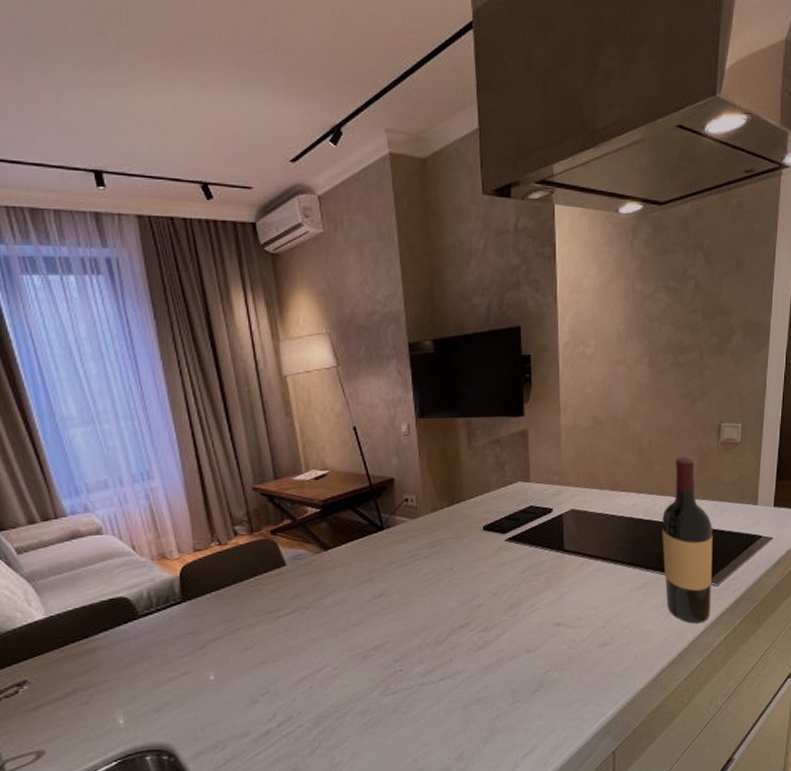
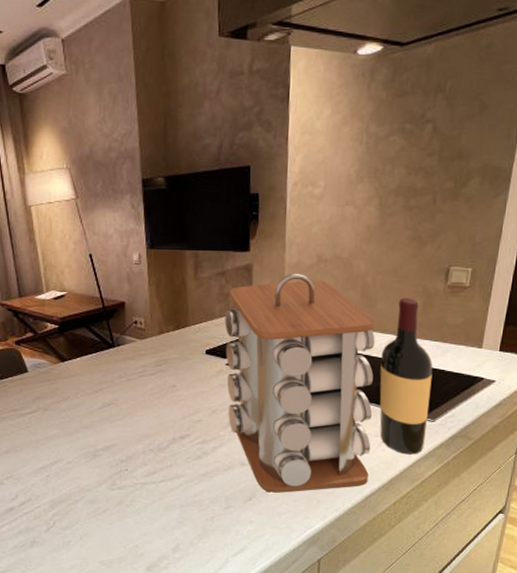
spice rack: none [502,438,659,681] -> present [225,274,375,493]

